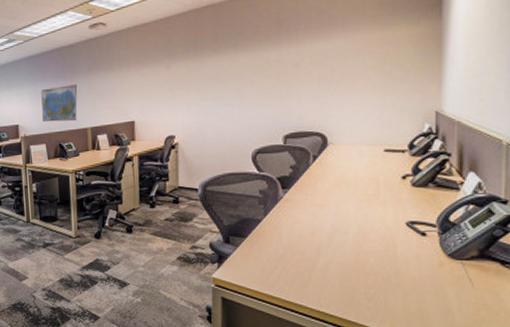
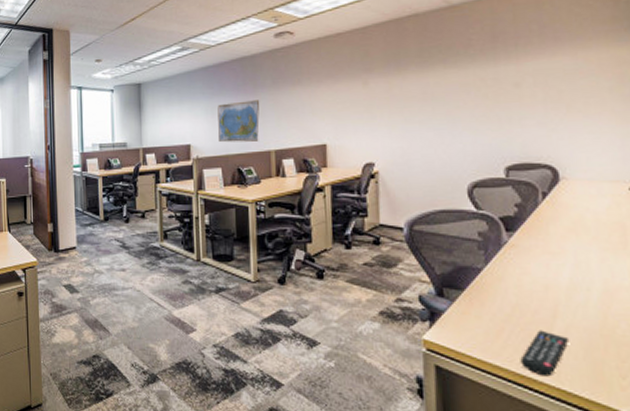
remote control: none [289,266,329,302] -> present [520,330,570,377]

